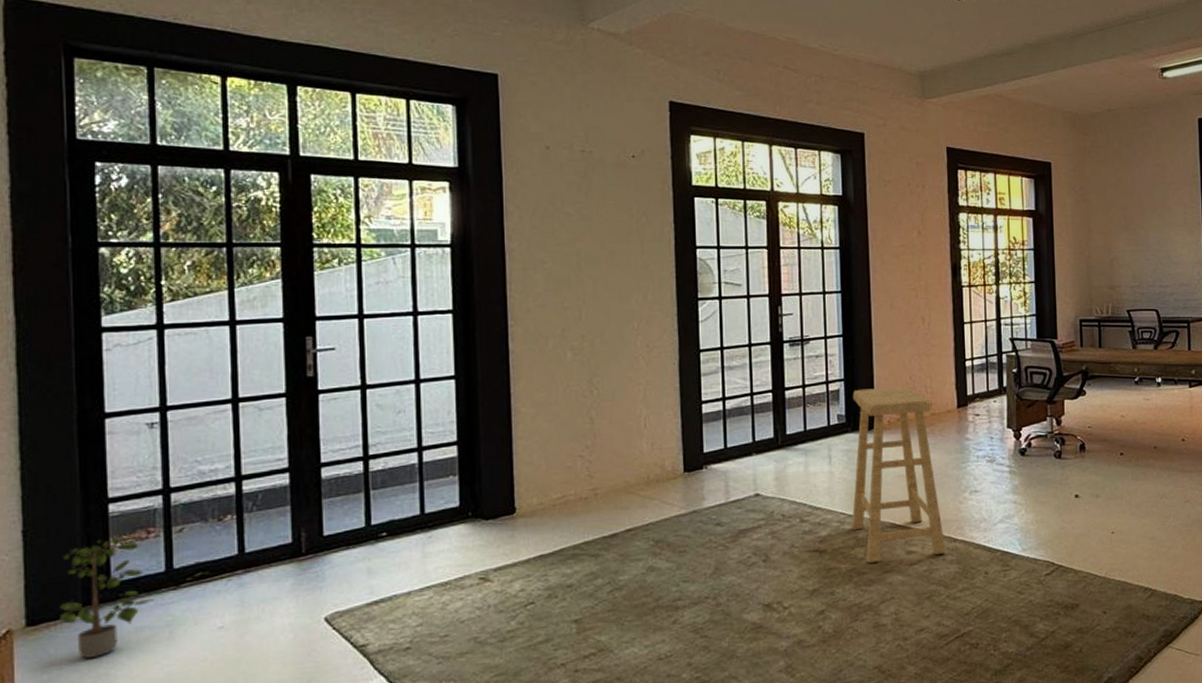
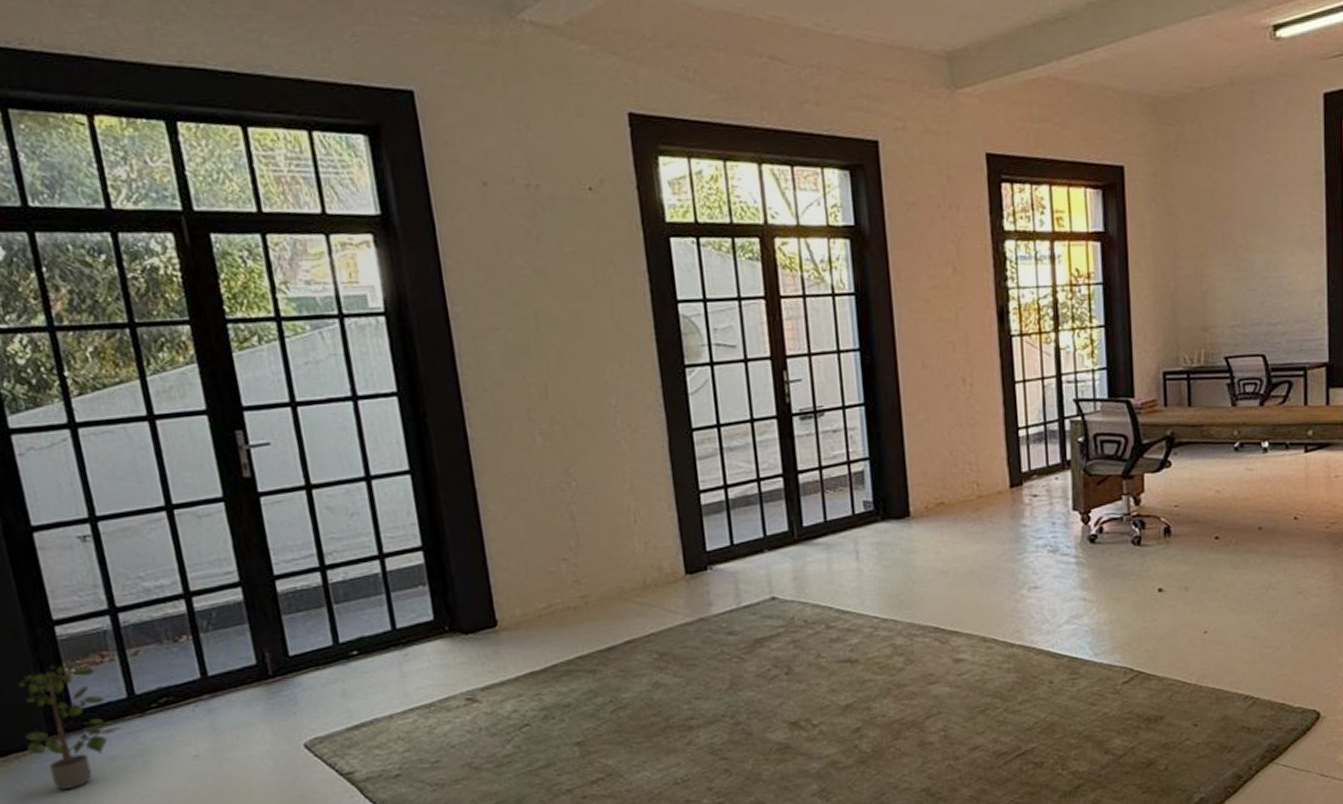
stool: present [851,386,946,564] -> none [880,463,1002,674]

